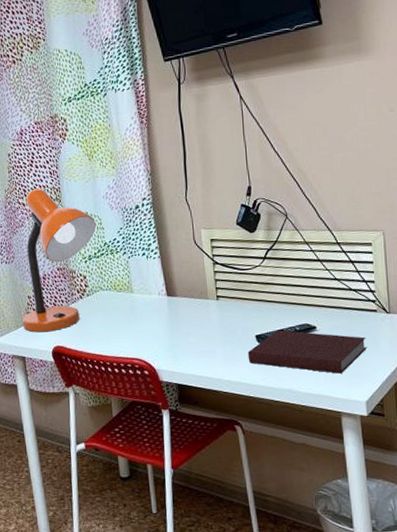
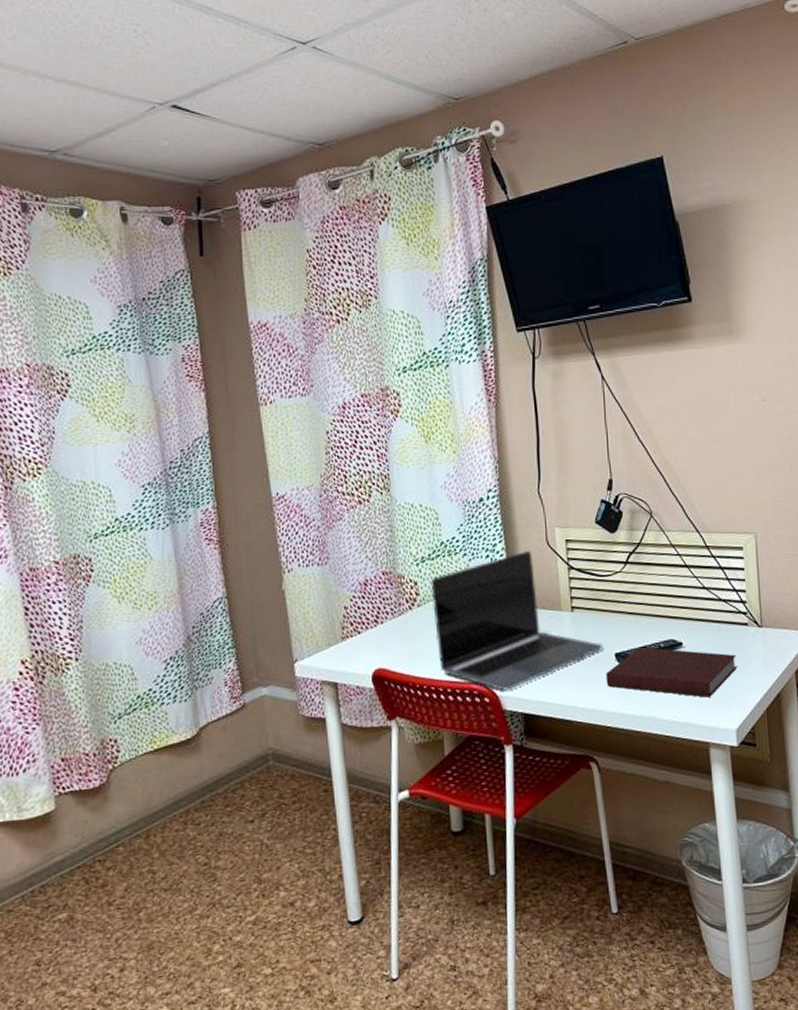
desk lamp: present [22,188,96,333] -> none [336,474,431,652]
laptop: none [97,249,245,365] -> present [430,551,603,691]

